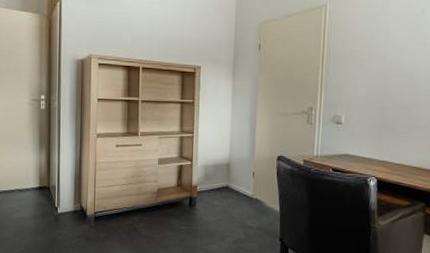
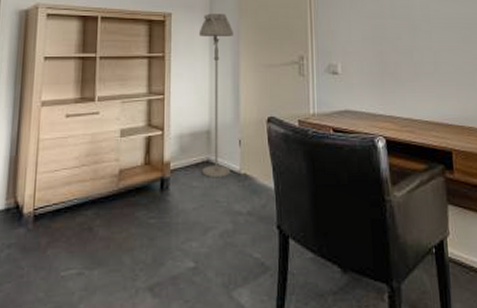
floor lamp: none [222,68,254,200] -> present [198,13,234,177]

